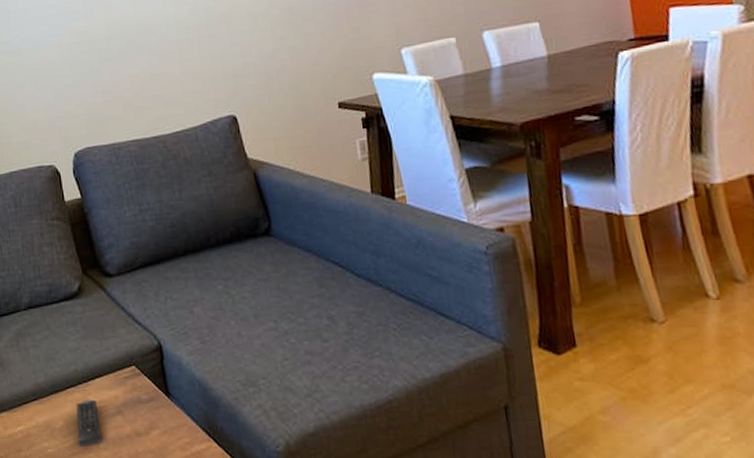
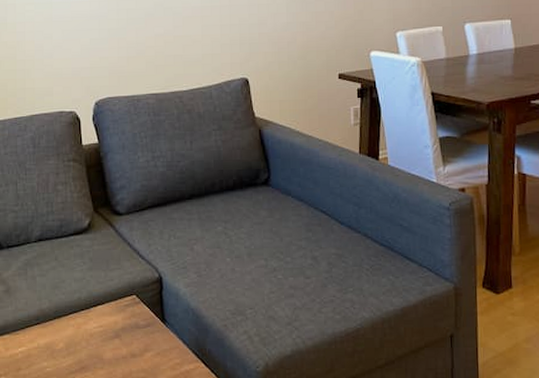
remote control: present [76,399,102,446] -> none [76,324,98,366]

